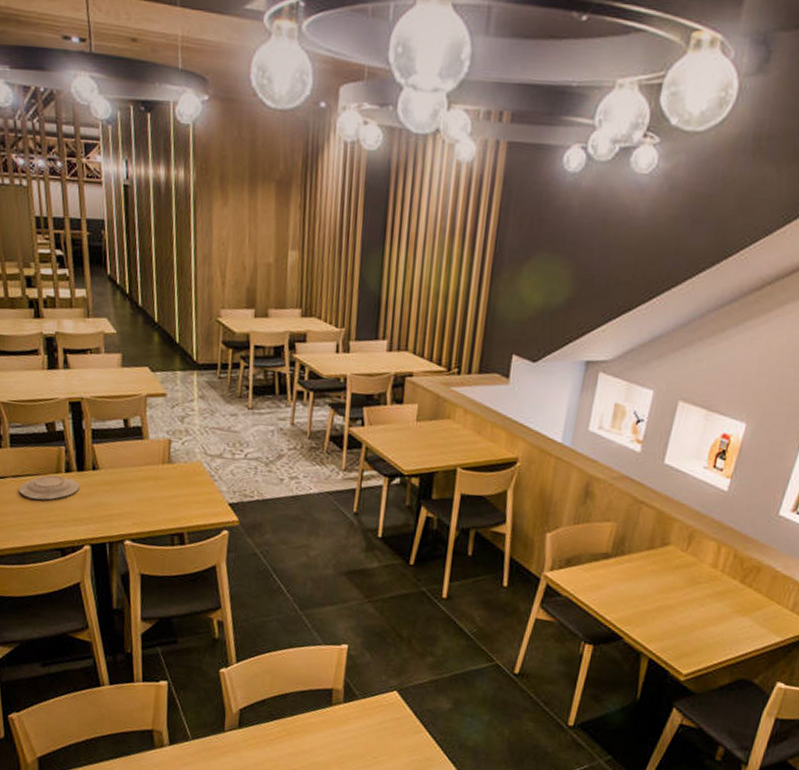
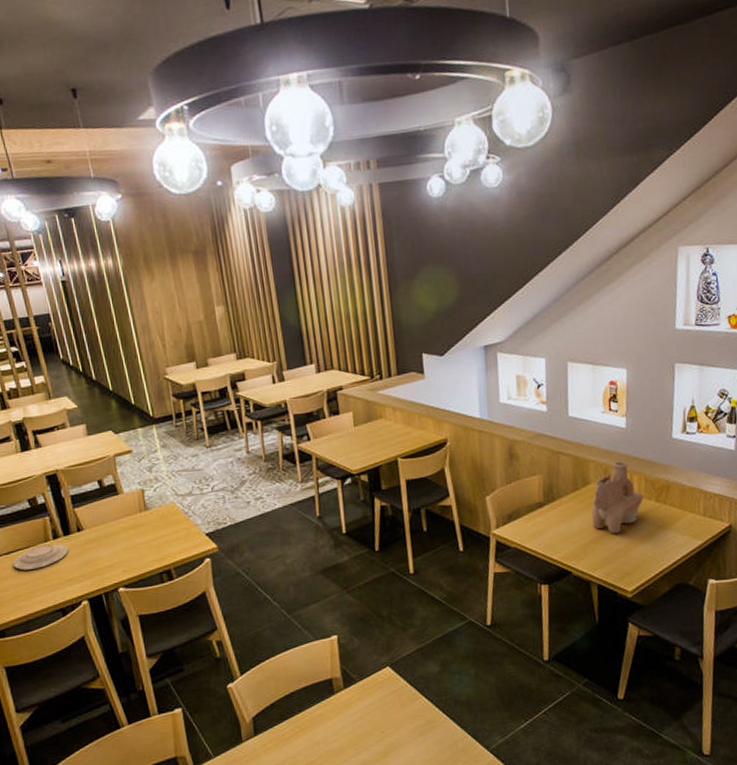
decorative vase: none [660,527,728,608] -> present [591,462,644,535]

